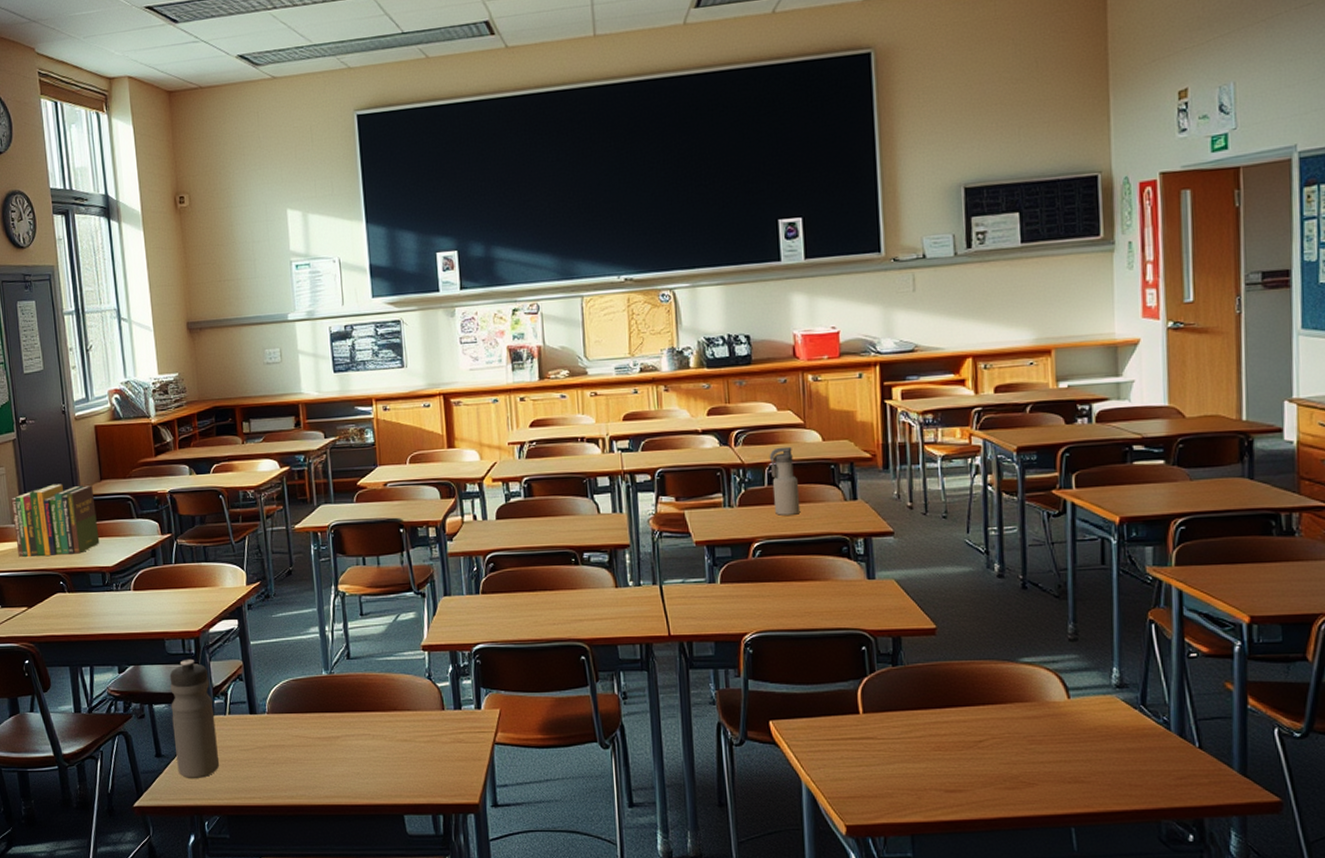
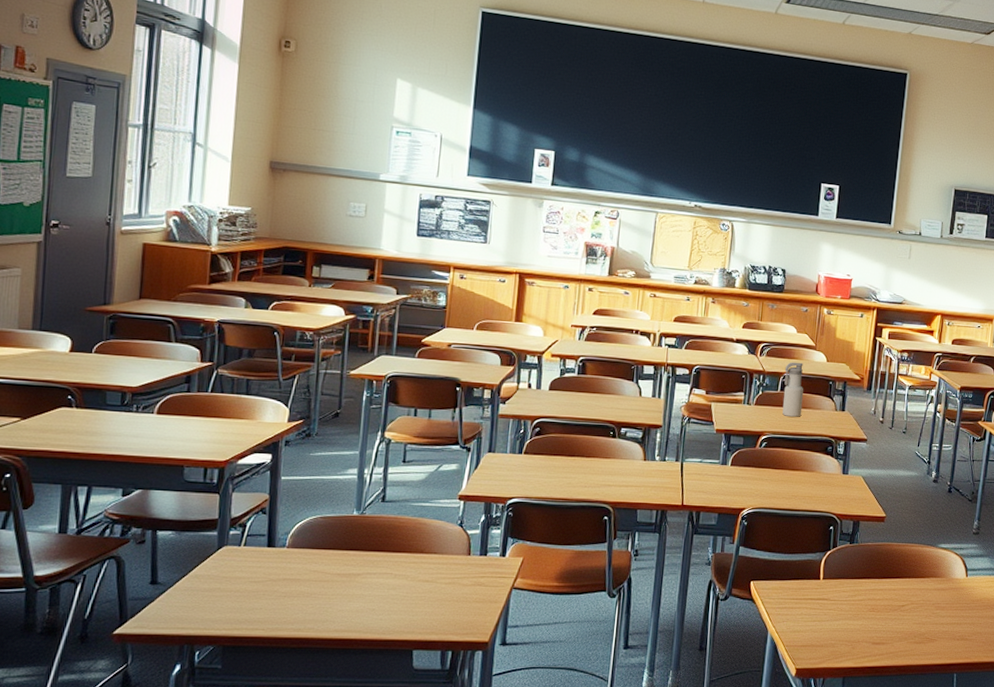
books: present [11,483,100,557] -> none [20,294,129,370]
water bottle: present [169,658,220,778] -> none [173,488,229,607]

